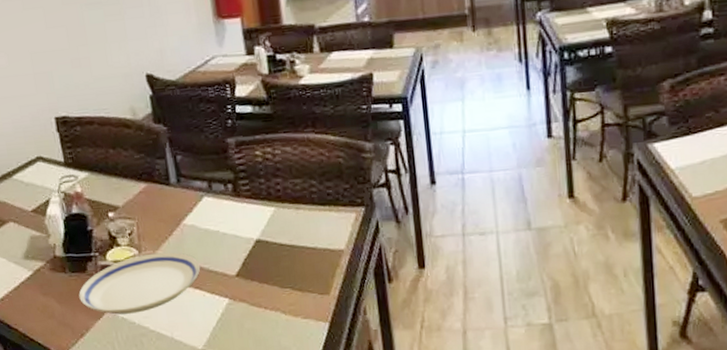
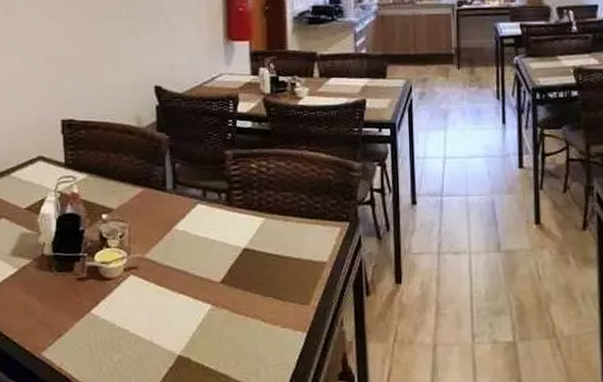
plate: present [78,252,201,315] -> none [62,256,187,316]

